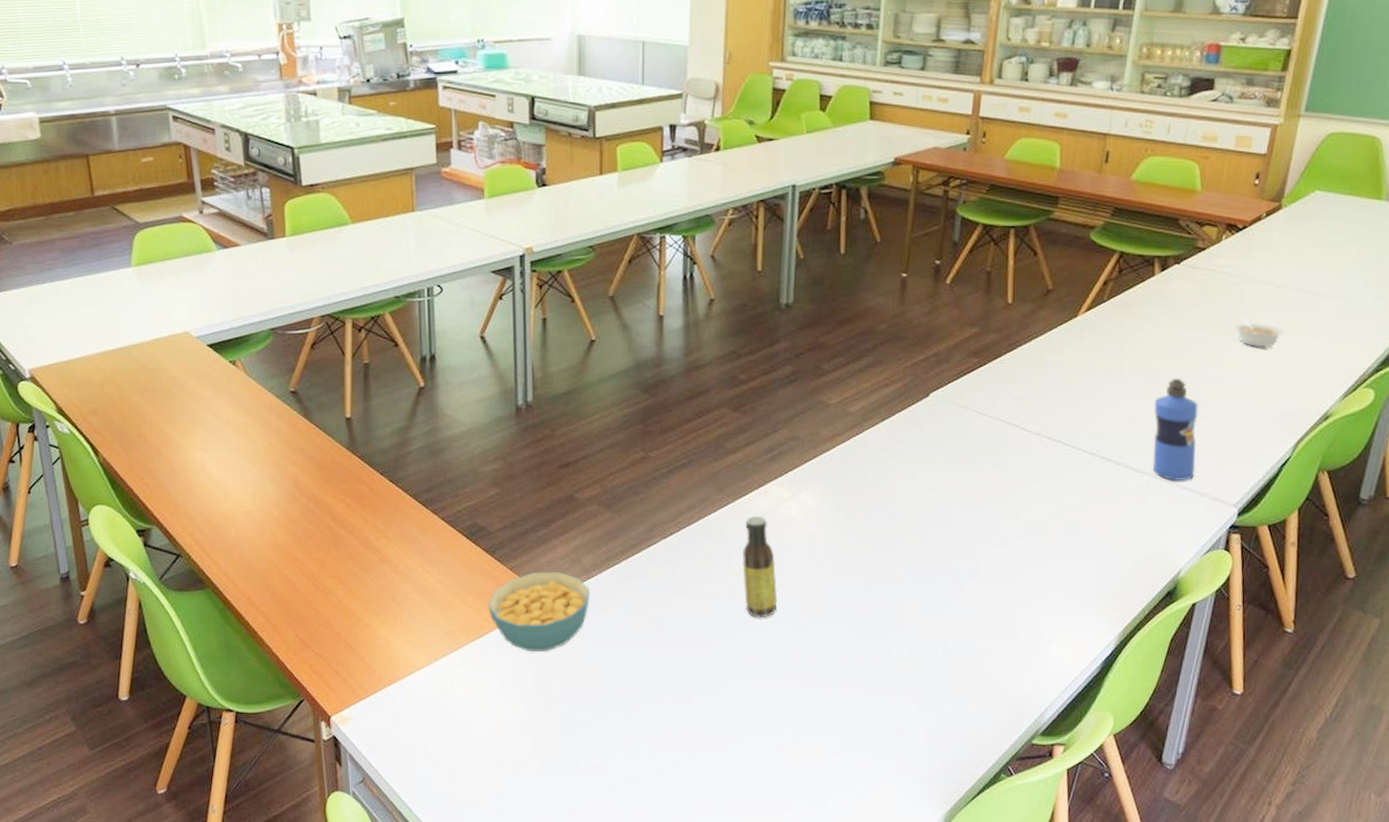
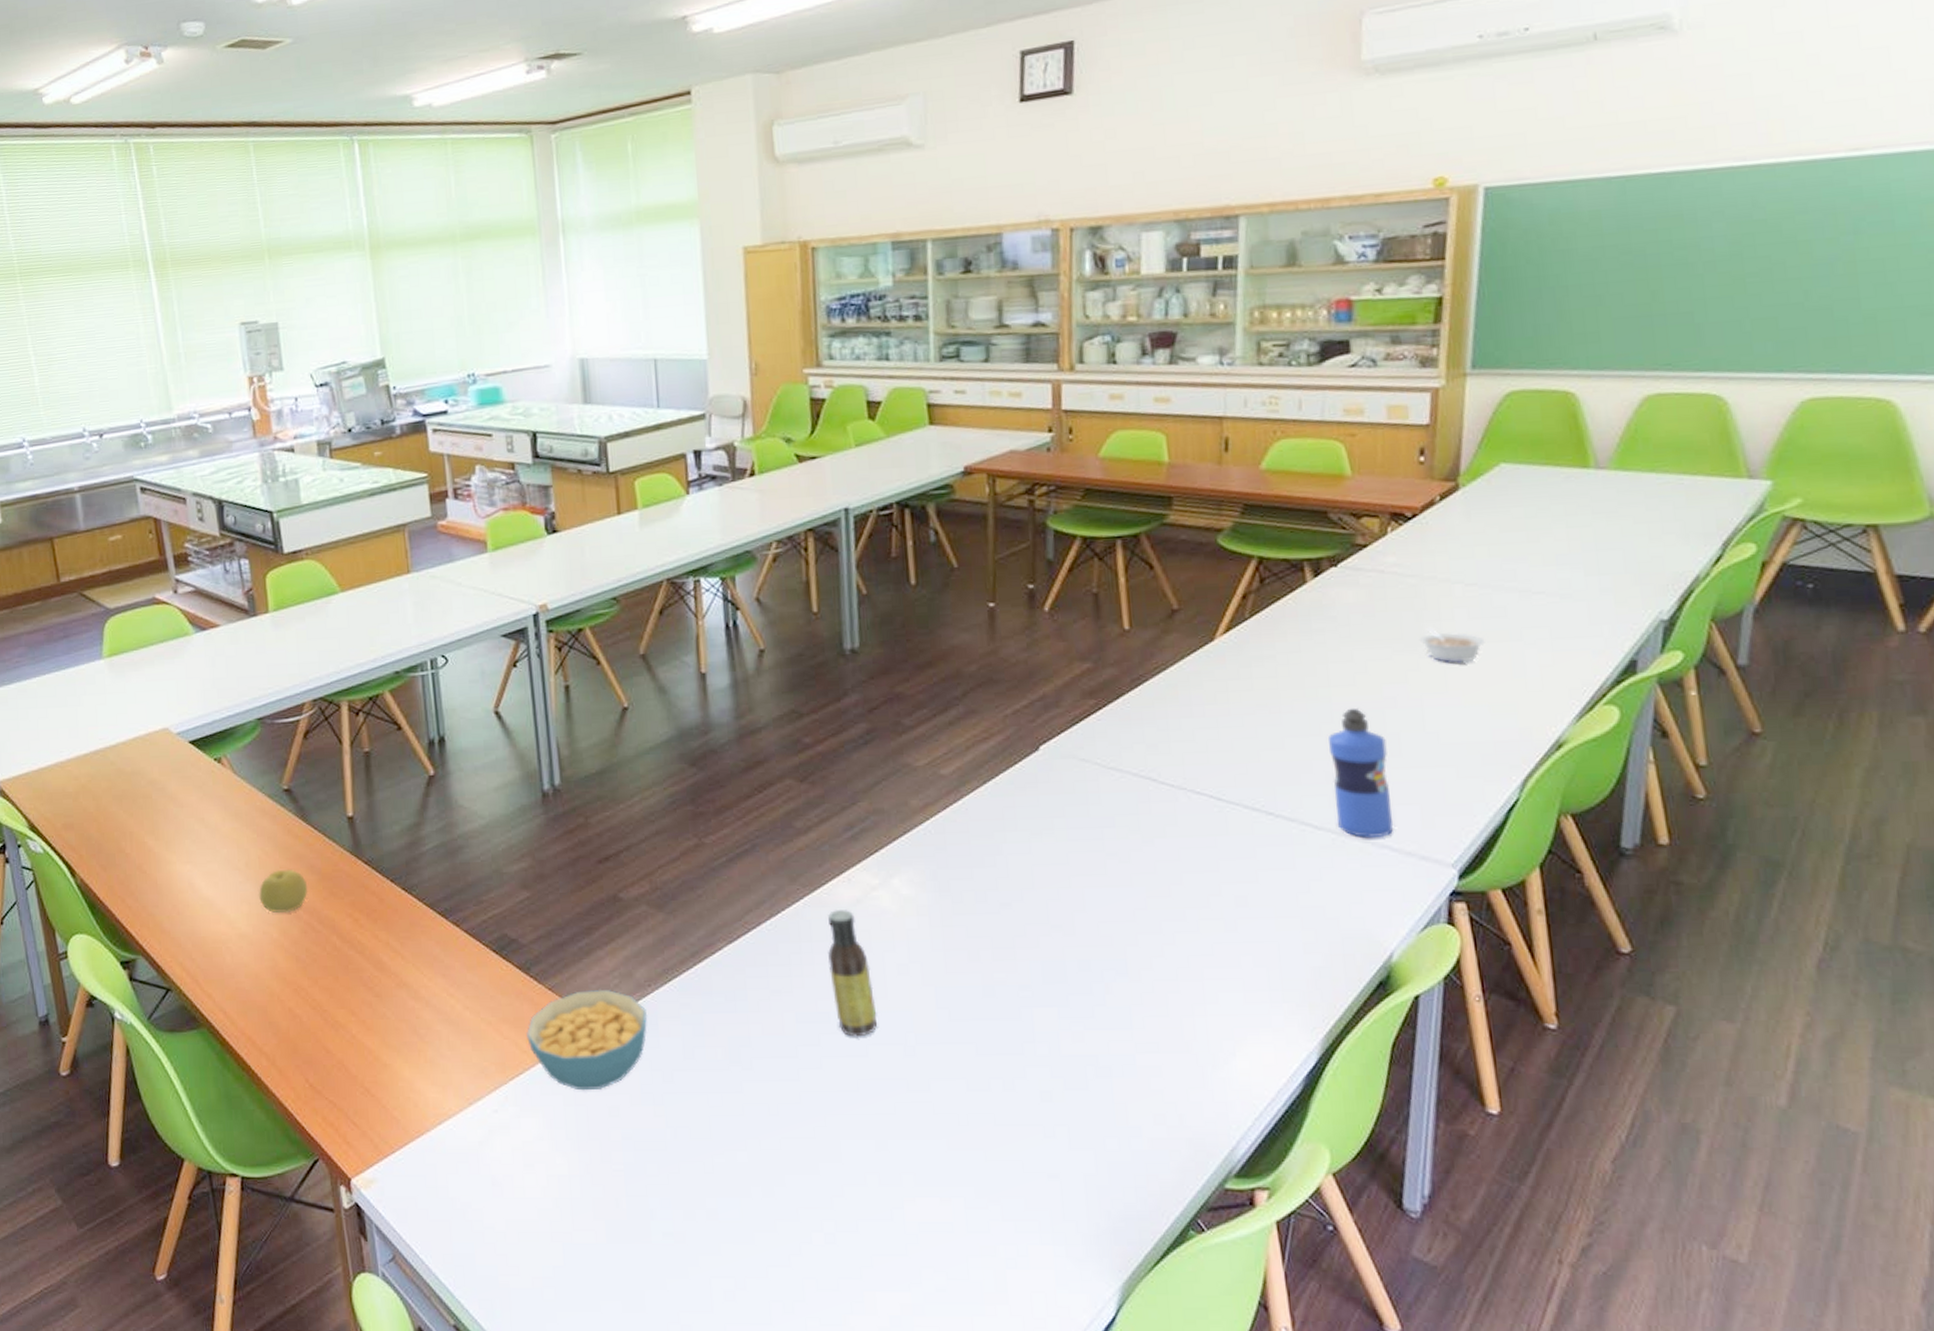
fruit: none [263,460,307,497] -> present [258,870,308,914]

